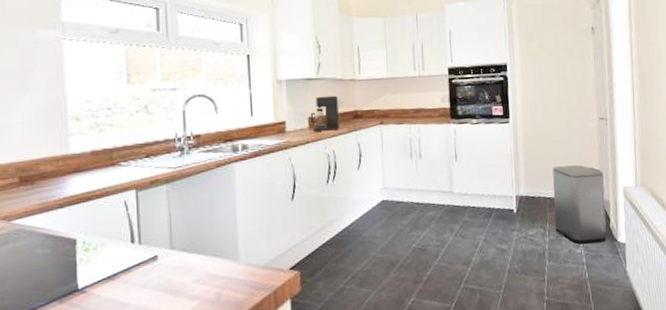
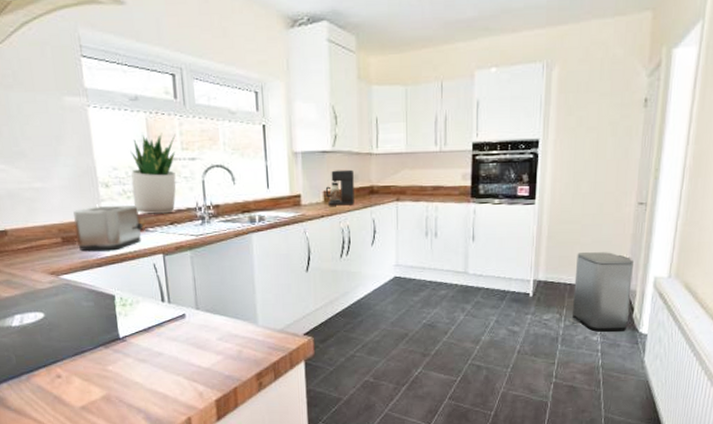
toaster: none [36,139,116,191] -> present [73,205,144,252]
planter: none [105,64,157,148] -> present [130,133,176,214]

